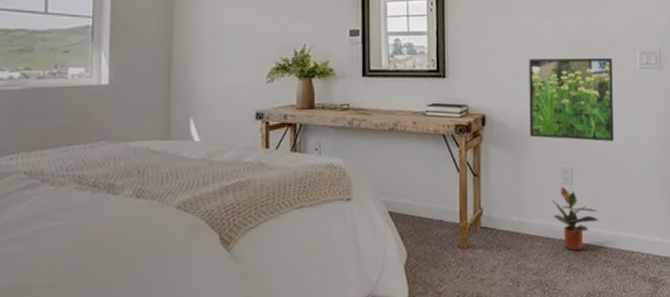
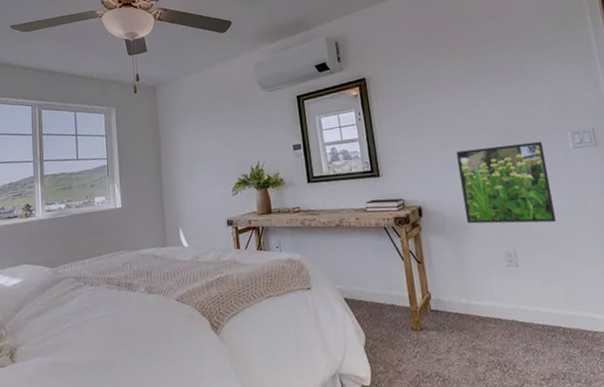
potted plant: present [551,186,600,251] -> none [498,268,553,331]

